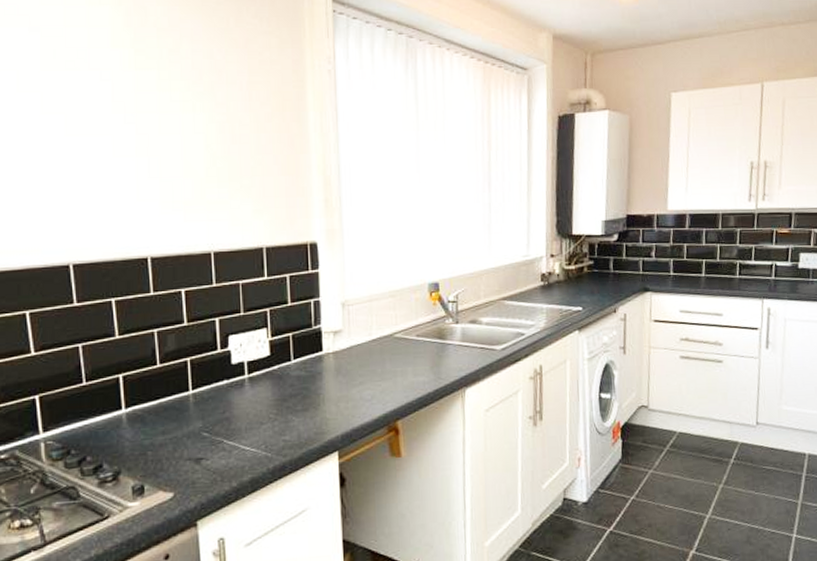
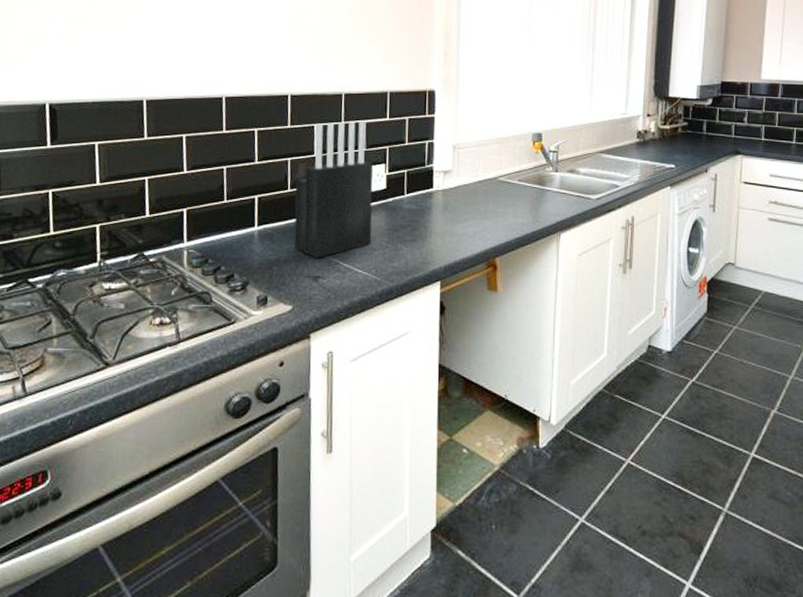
knife block: none [164,281,258,438] -> present [294,121,373,258]

